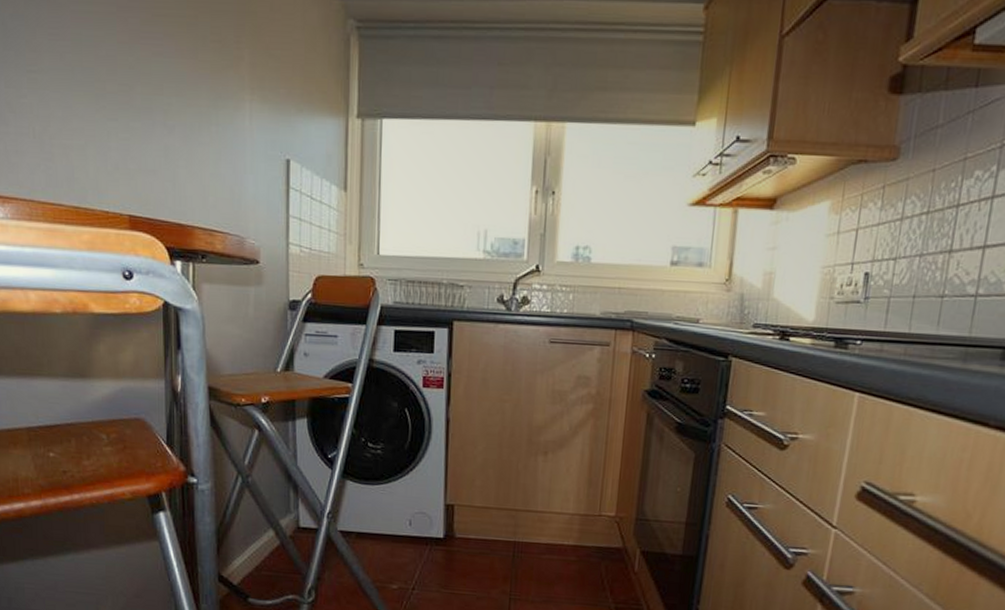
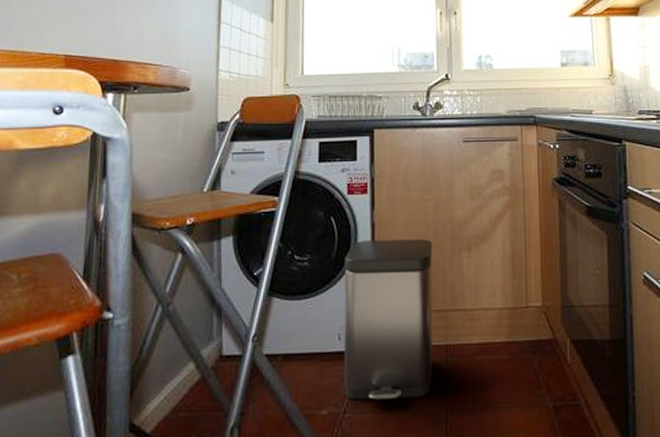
pedal bin: none [413,435,507,585] -> present [343,239,432,400]

